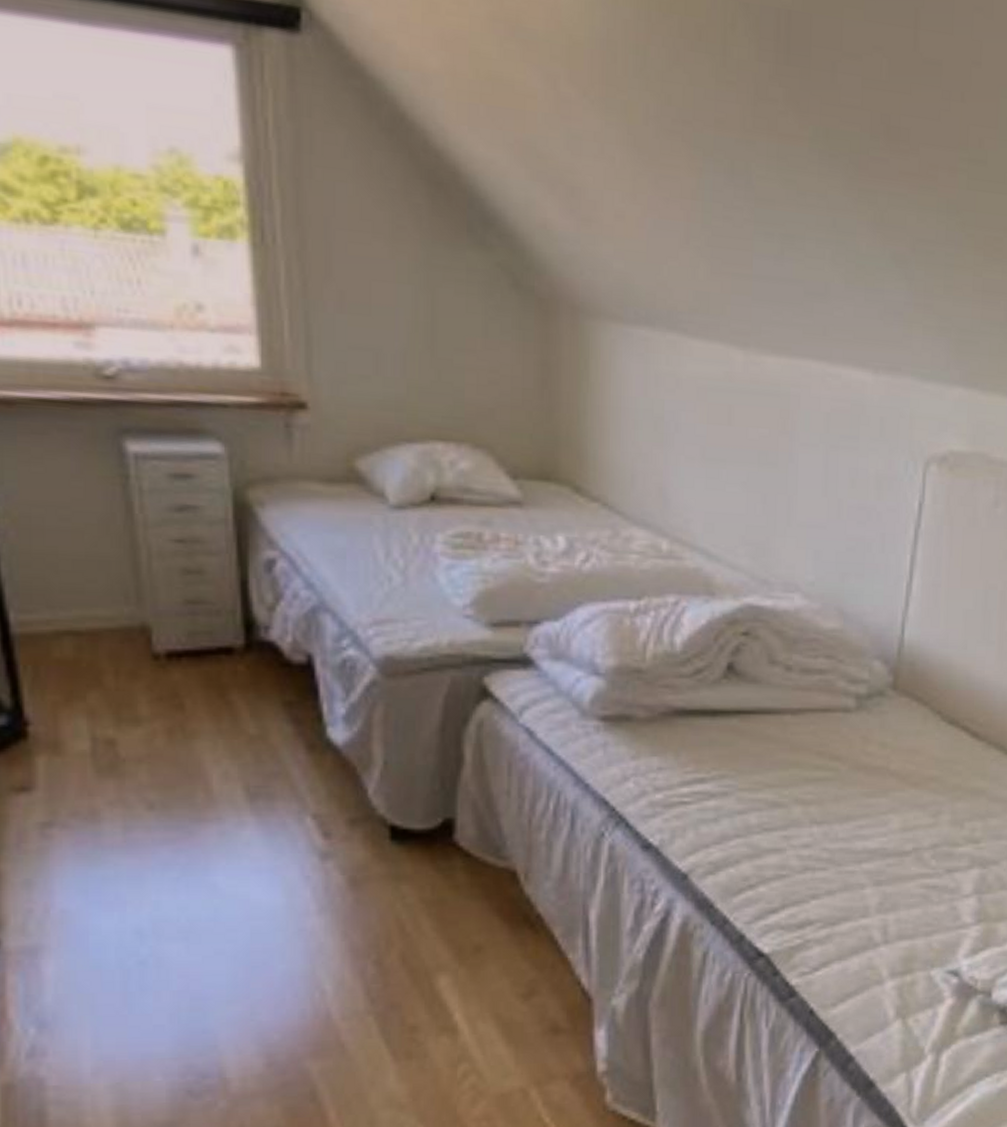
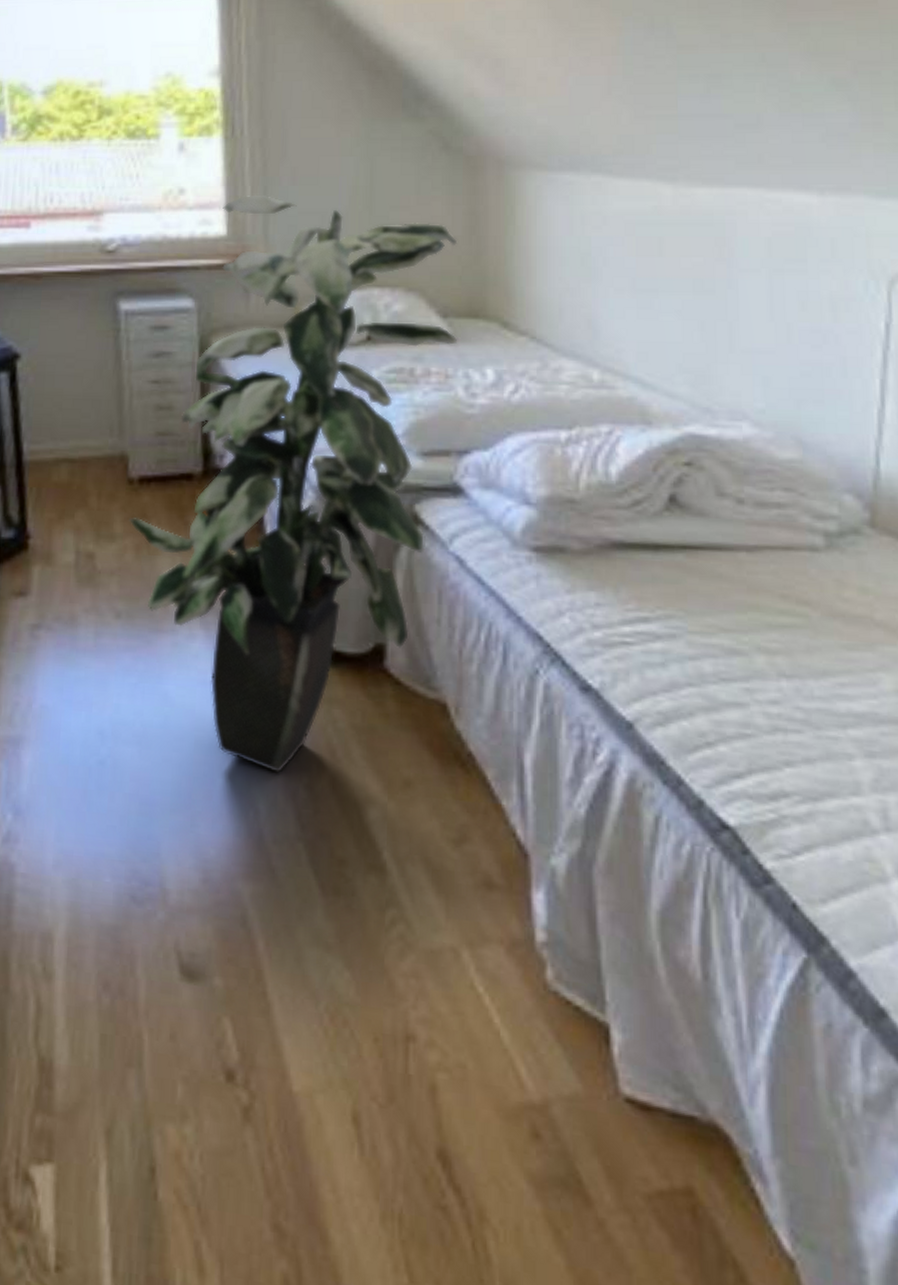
indoor plant: none [157,319,529,954] -> present [129,194,458,774]

